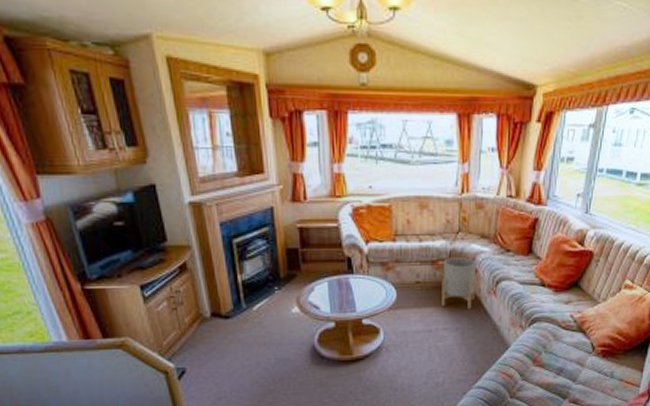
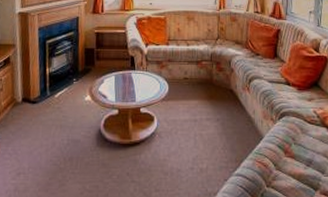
planter: present [442,257,476,310] -> none [205,59,232,103]

